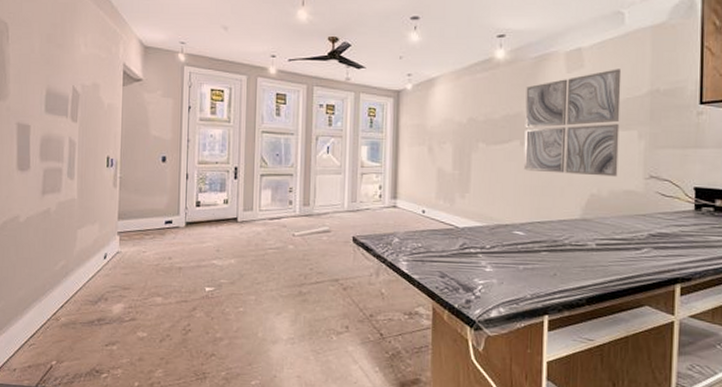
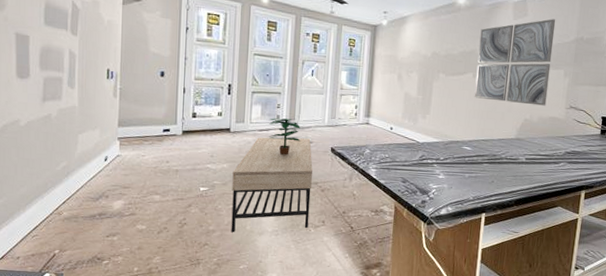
coffee table: none [240,226,332,341] -> present [231,137,313,233]
potted plant: none [280,203,317,247] -> present [268,118,301,155]

